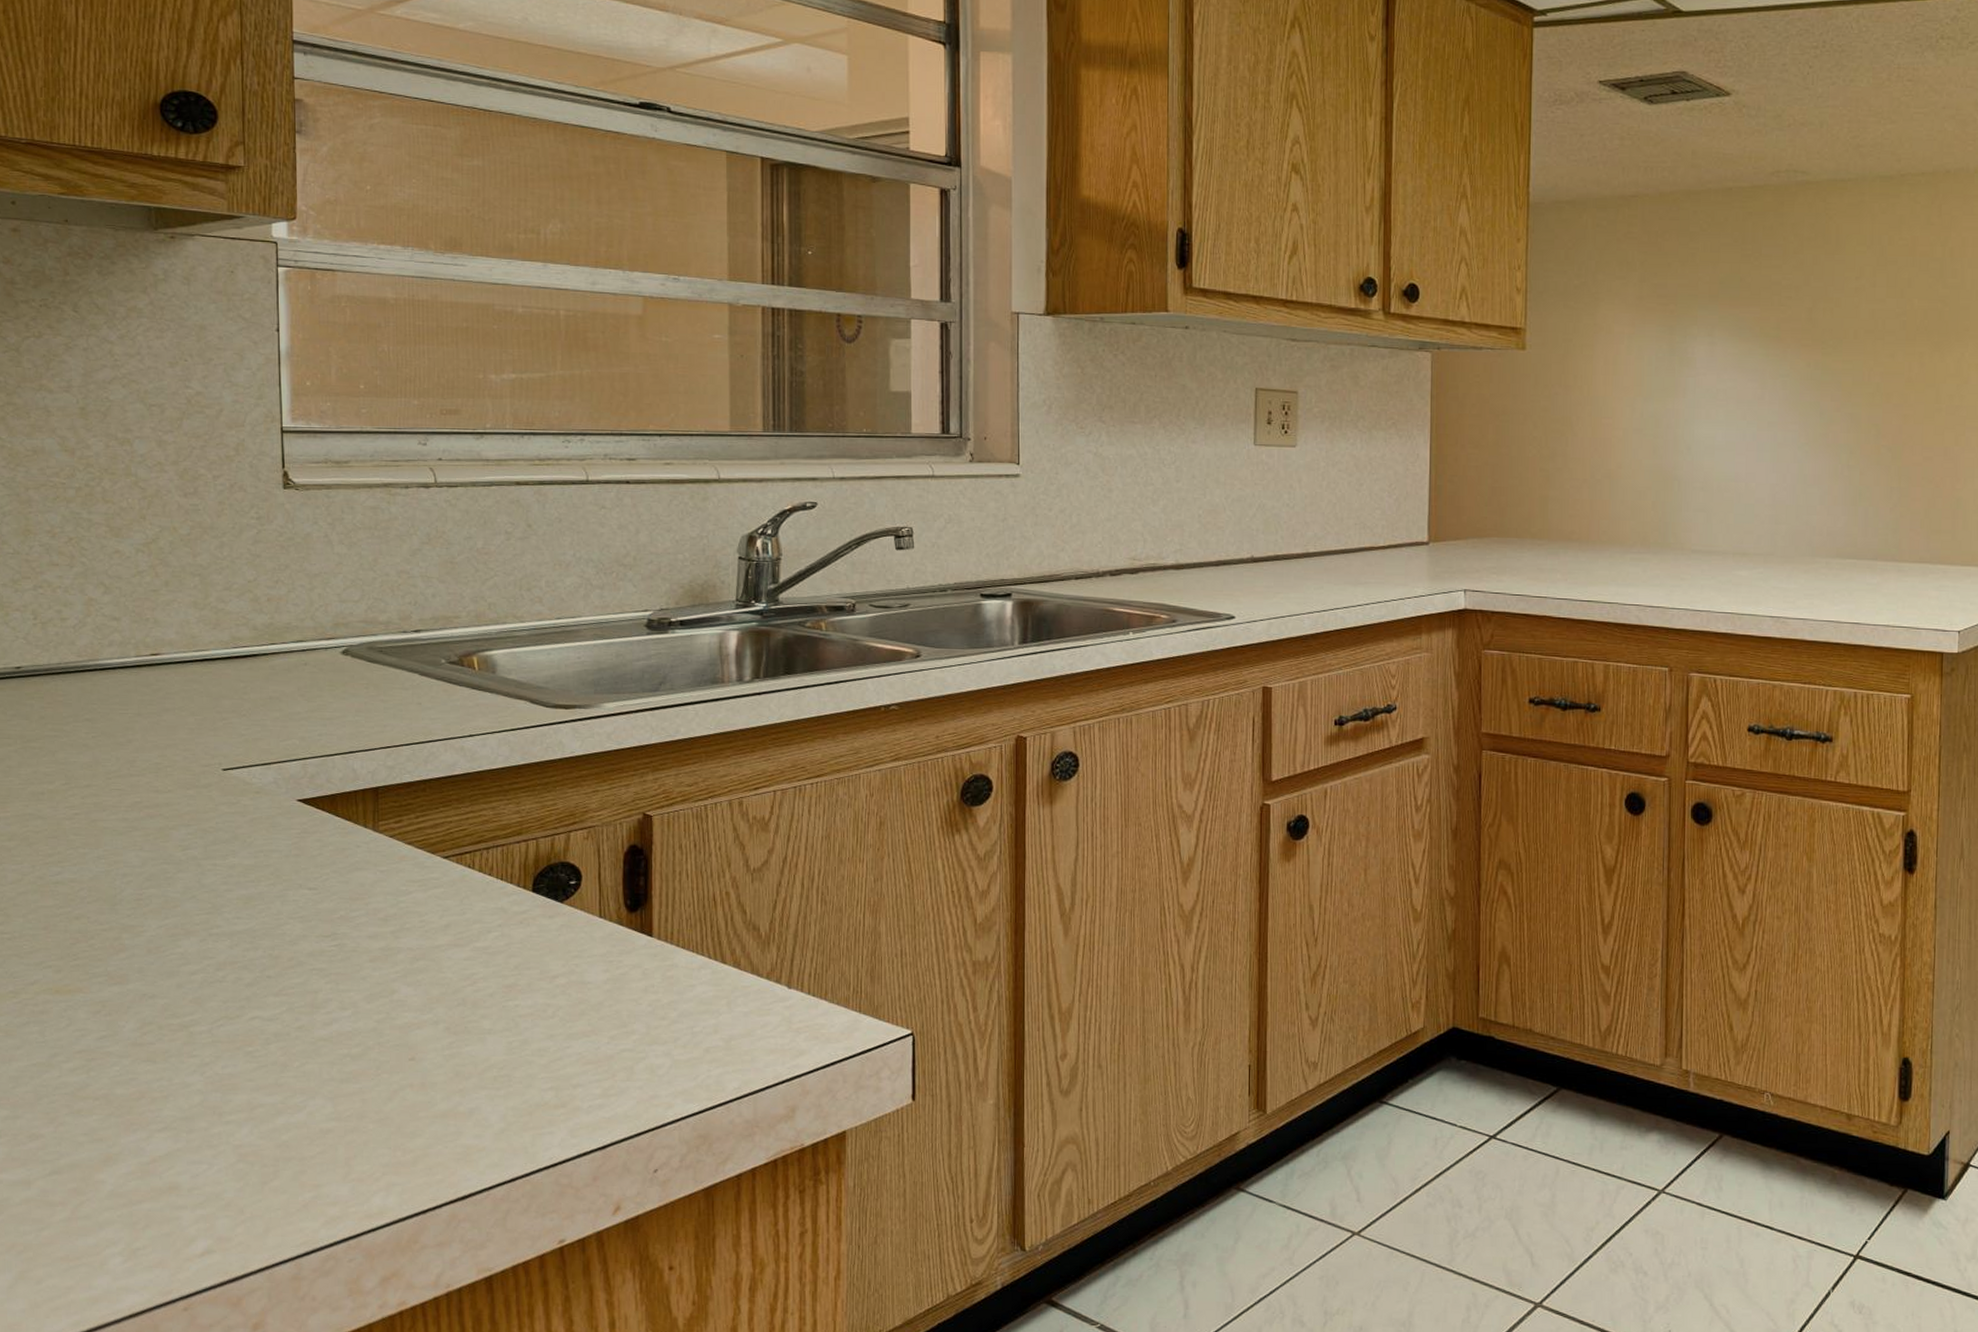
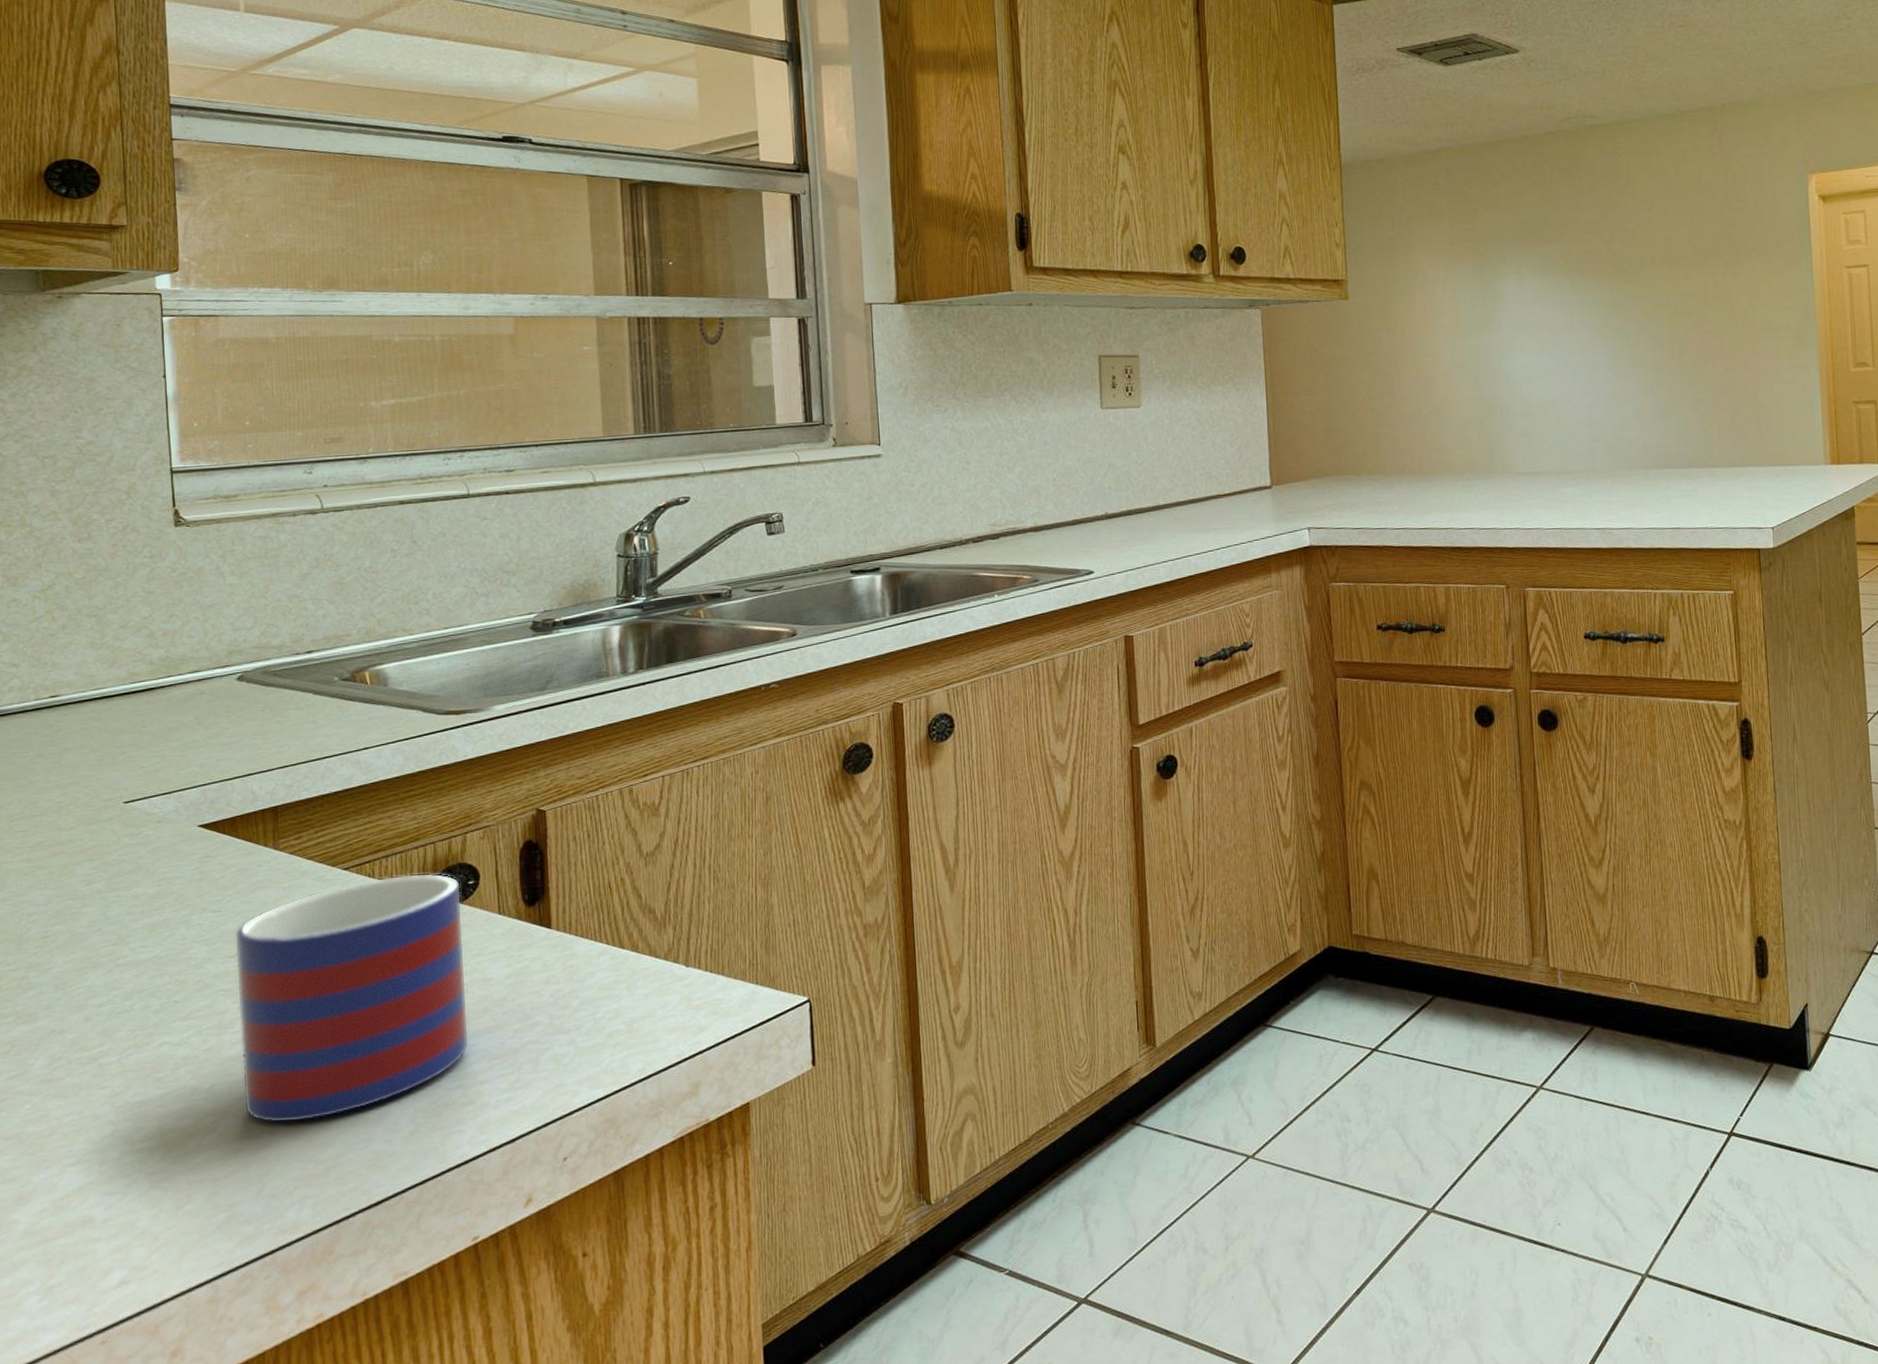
mug: none [330,868,564,1109] -> present [235,873,470,1124]

